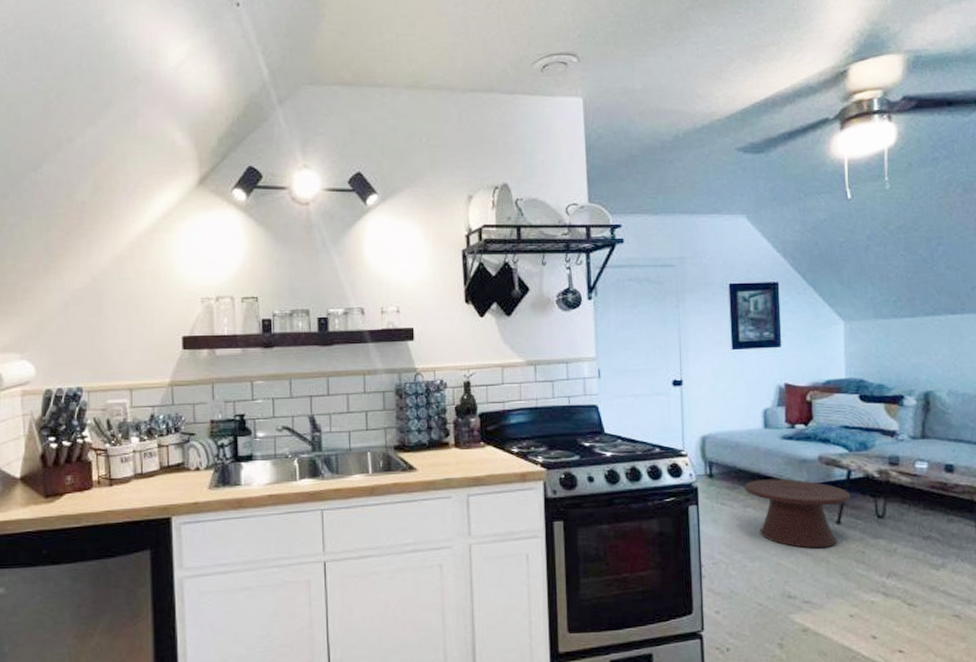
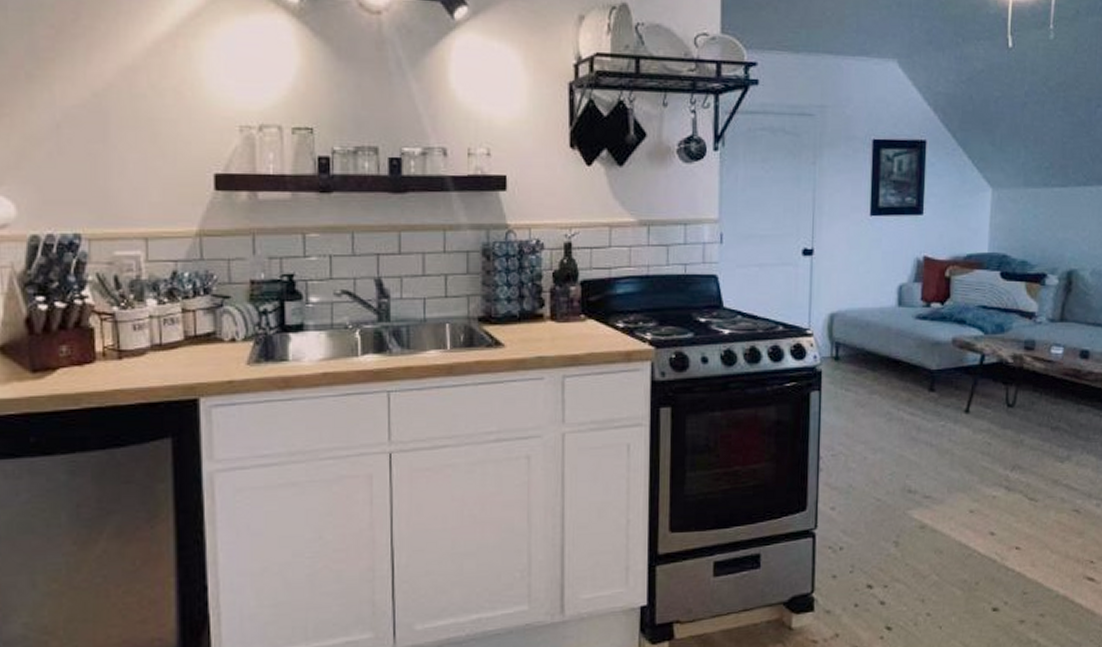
side table: present [744,479,851,549] -> none [871,363,982,440]

